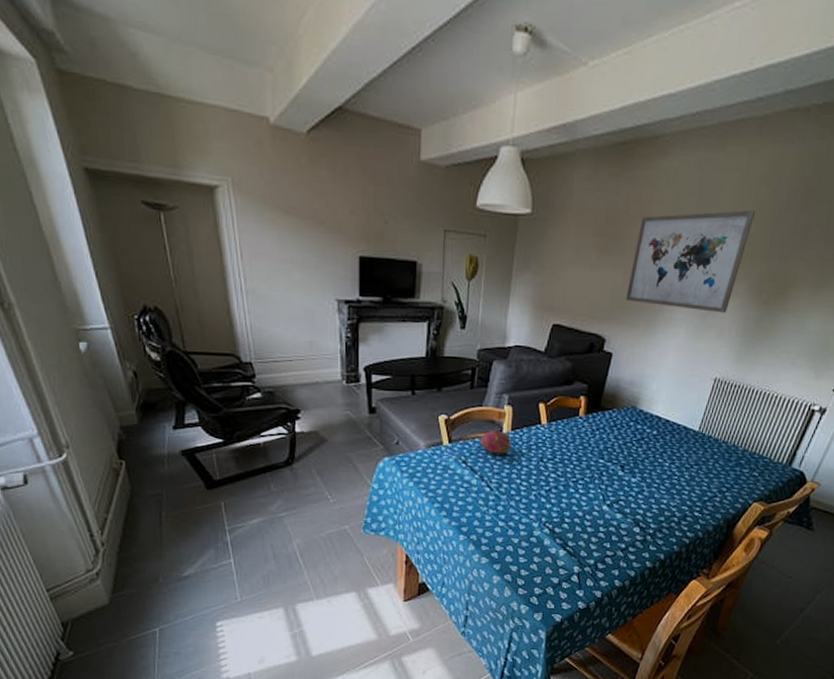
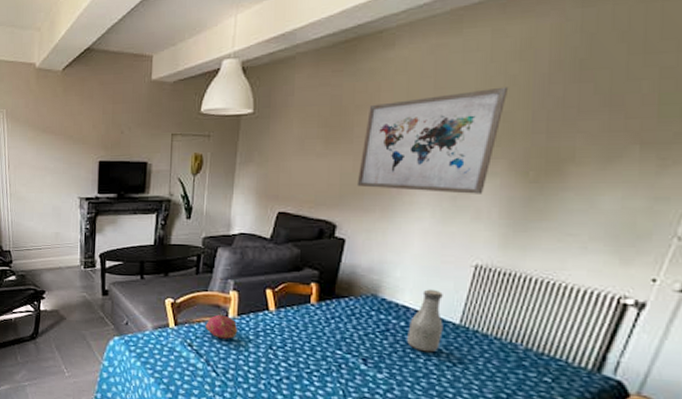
bottle: none [657,400,688,457] -> present [407,289,443,353]

